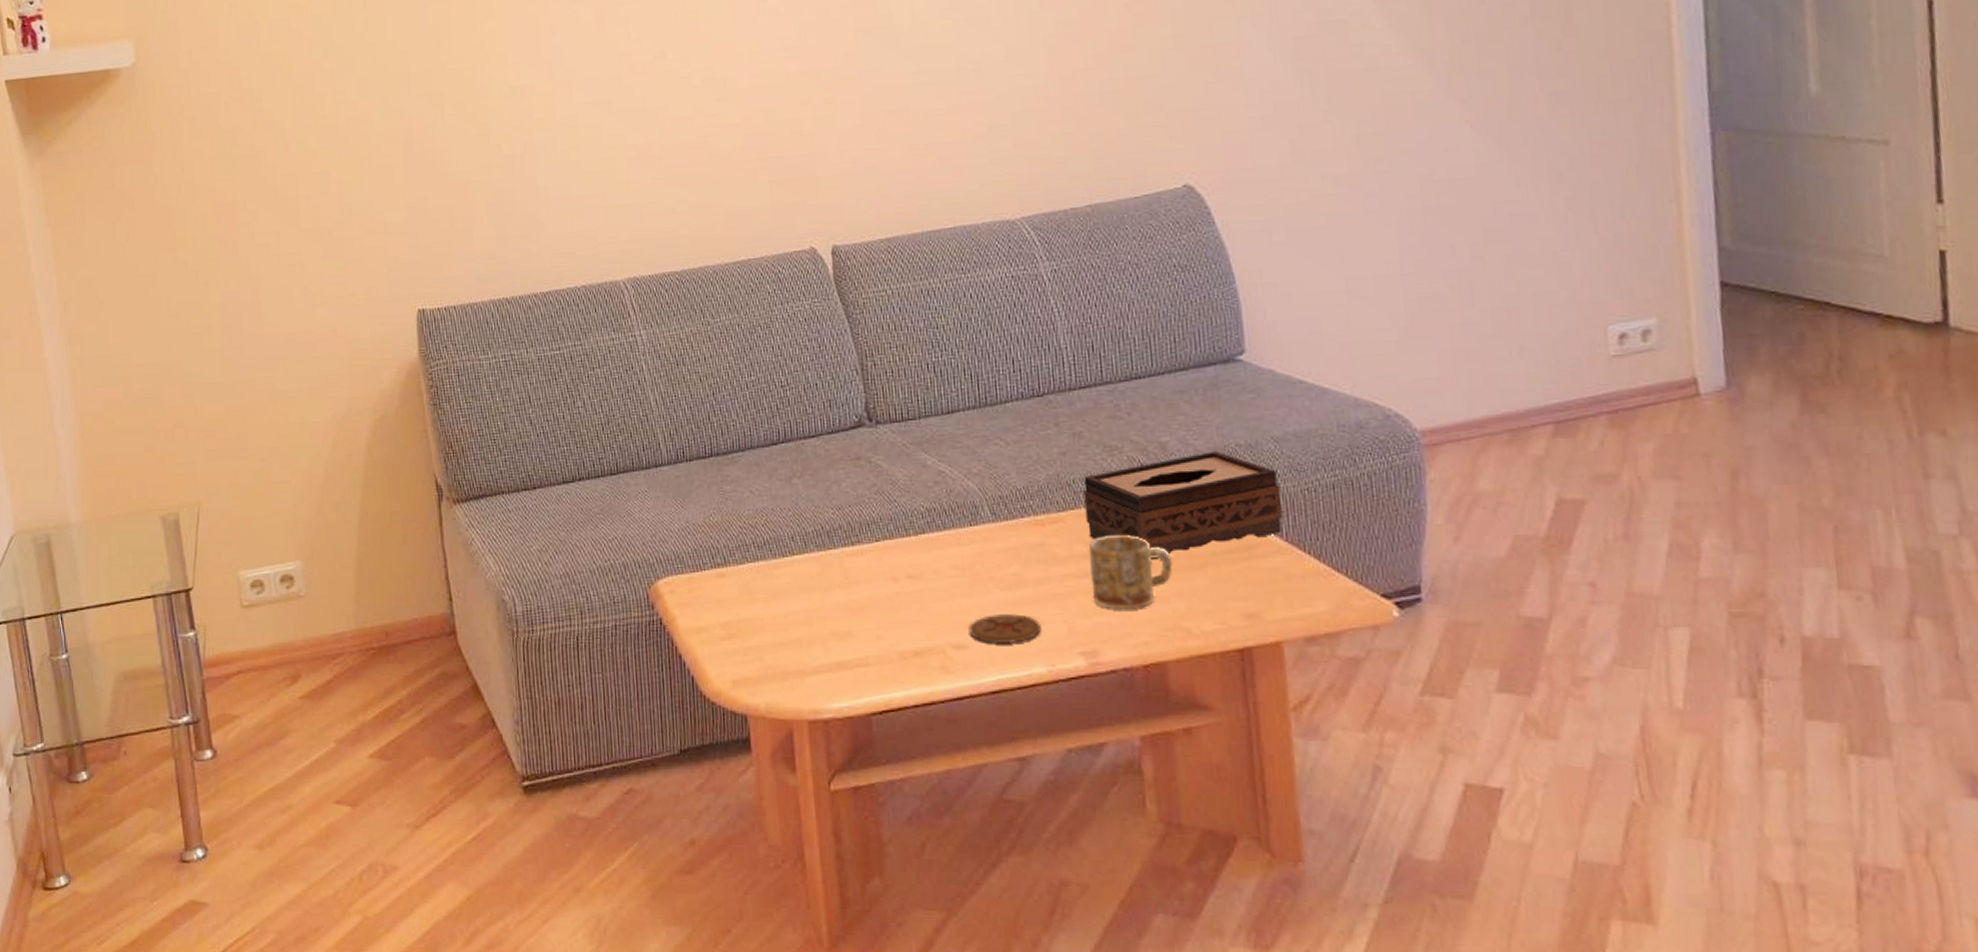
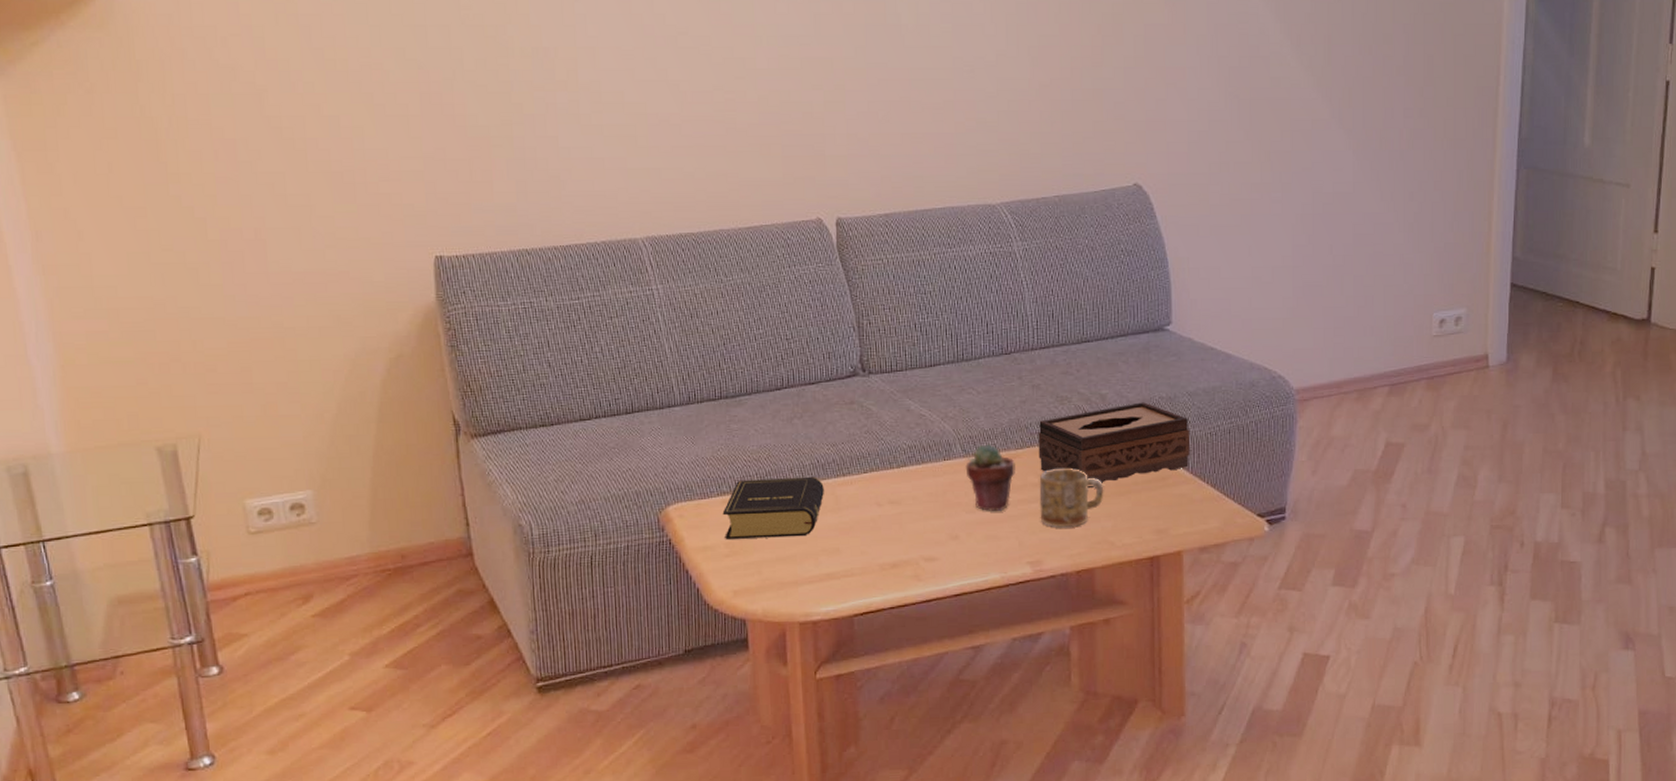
book: none [717,545,831,619] -> present [722,476,824,539]
coaster: present [968,614,1041,645] -> none [938,532,998,557]
potted succulent: none [996,505,1058,588] -> present [965,444,1015,511]

